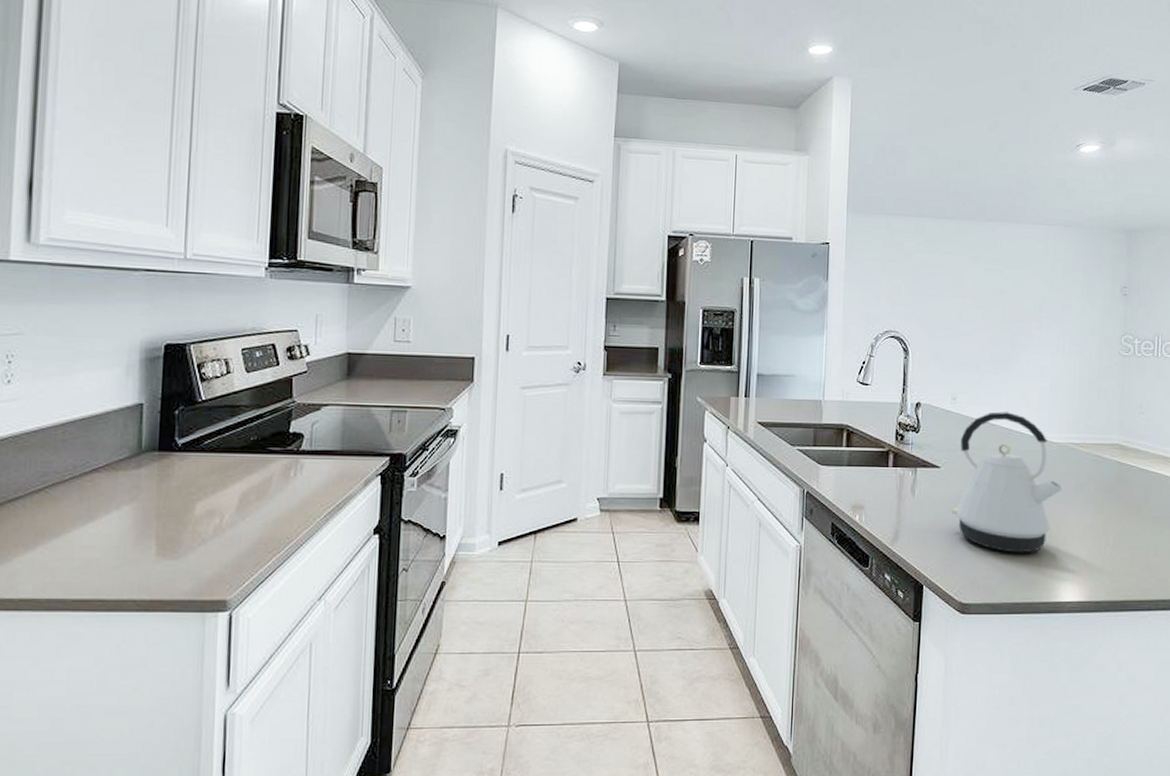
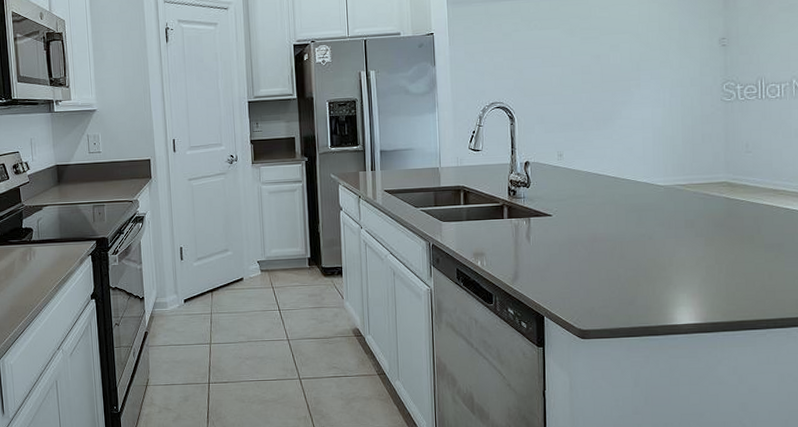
kettle: present [951,411,1064,553] -> none [565,162,673,285]

